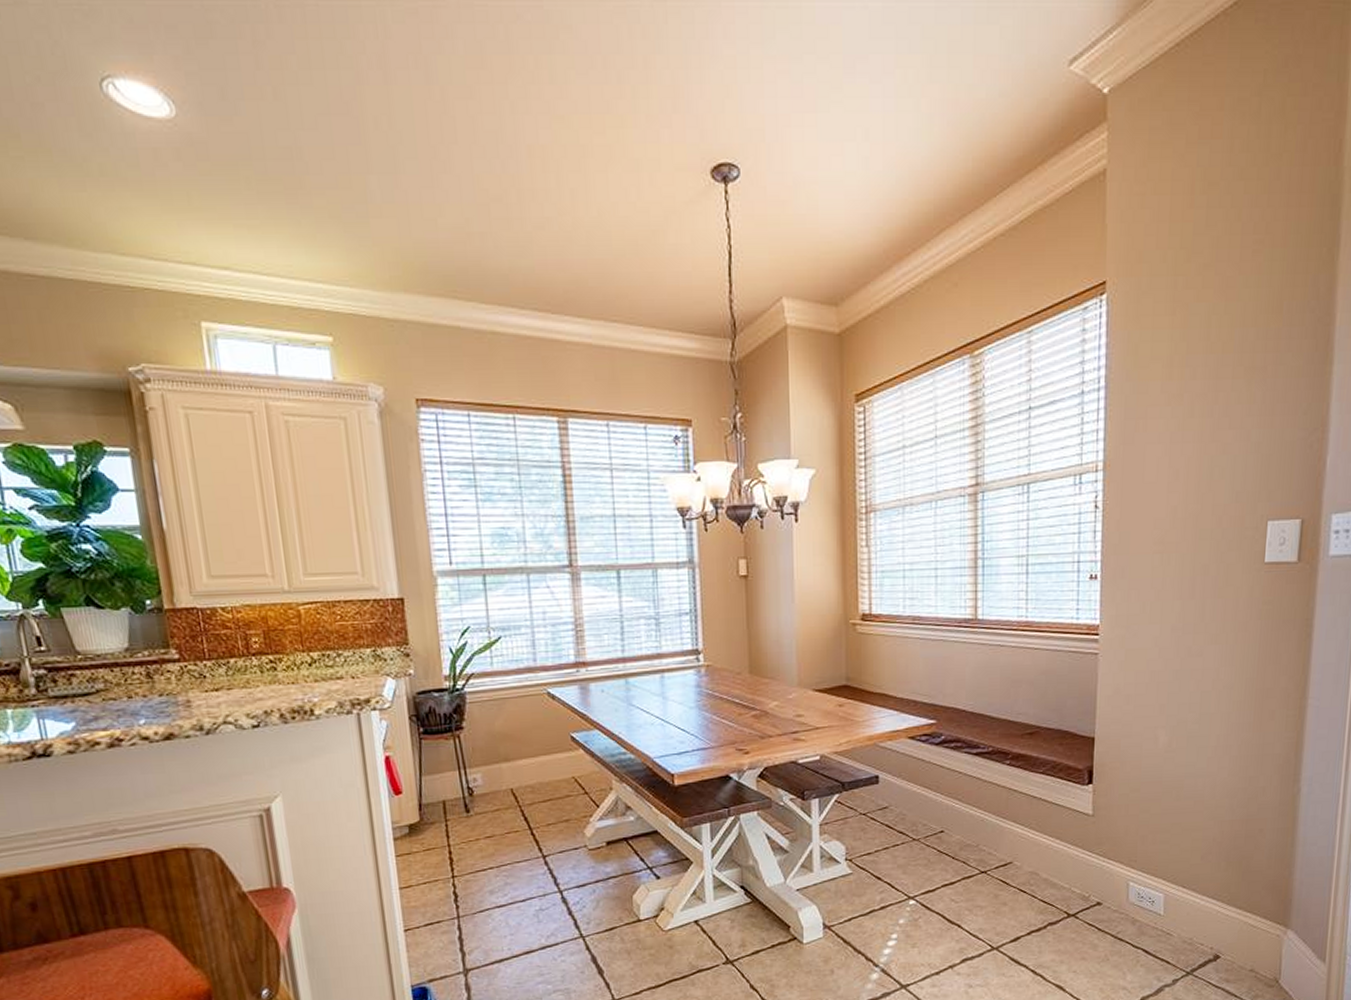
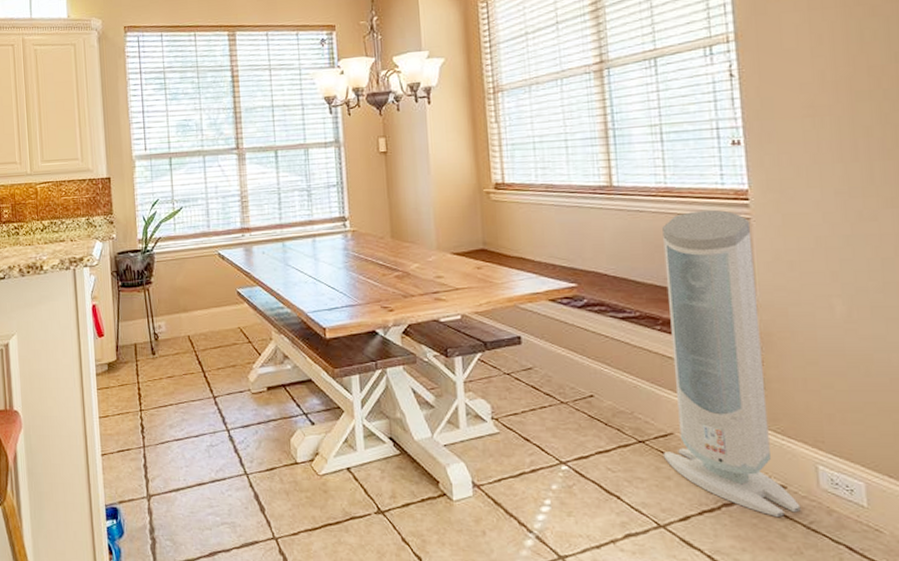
air purifier: none [1001,645,1111,930] -> present [662,210,801,517]

